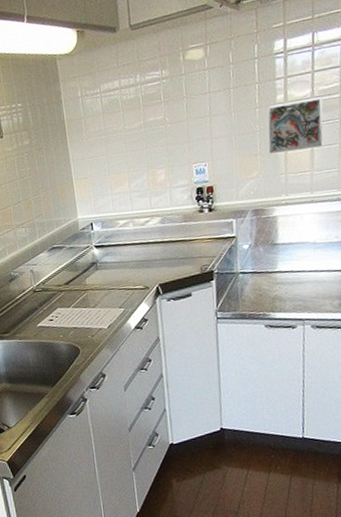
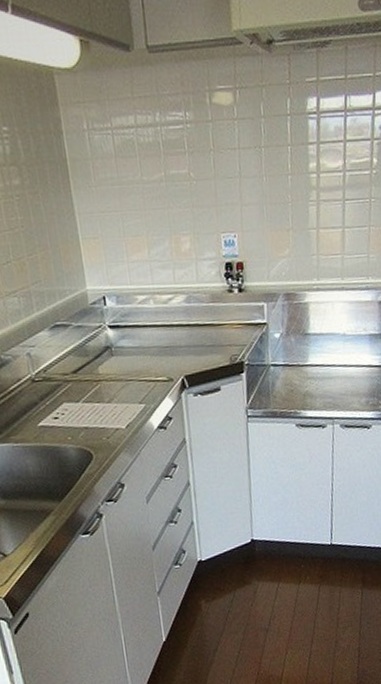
decorative tile: present [267,97,323,154] -> none [300,171,354,231]

